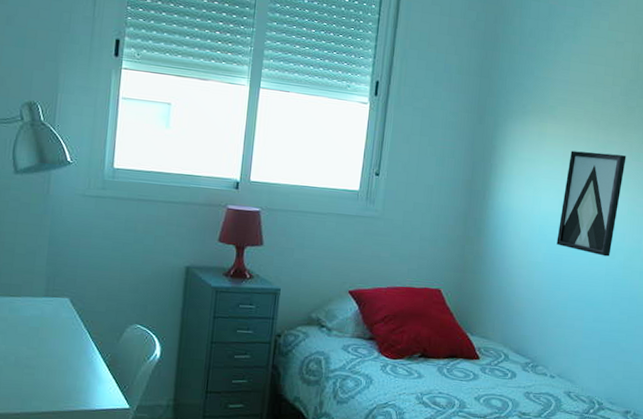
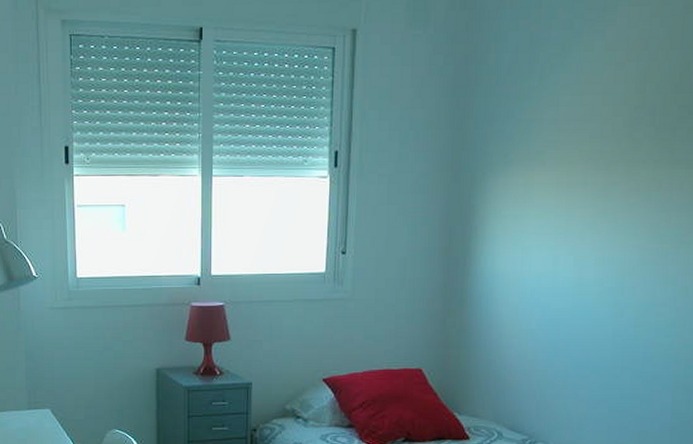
wall art: present [556,150,627,257] -> none [552,197,634,315]

